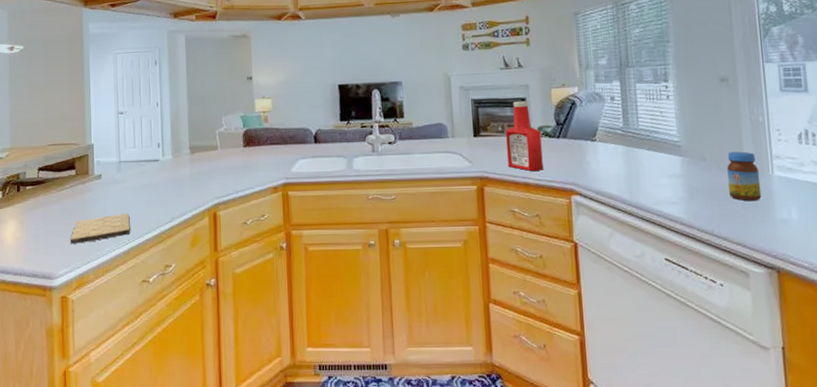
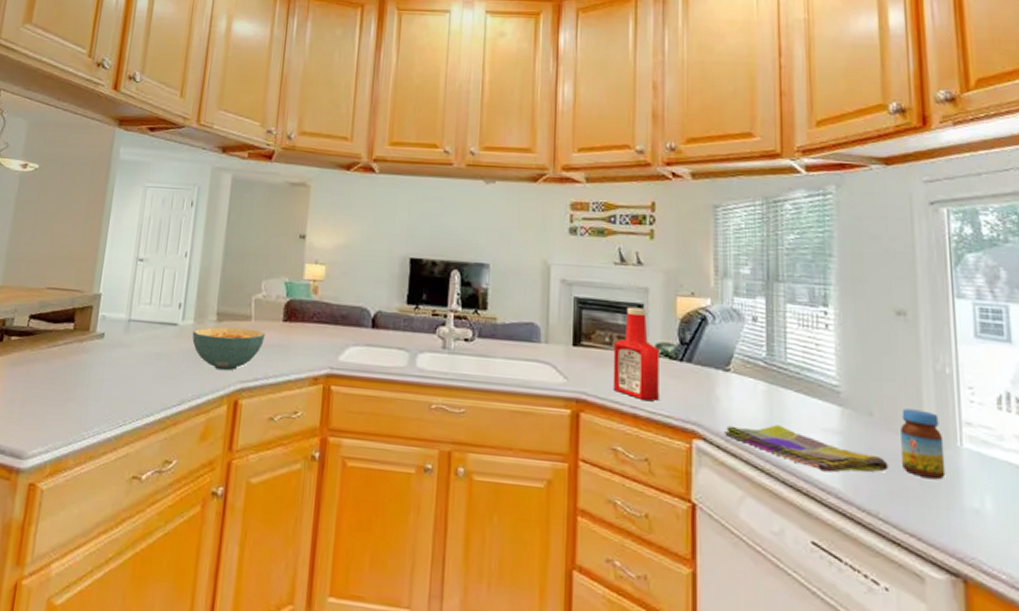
cutting board: present [70,212,131,244] -> none [52,385,131,418]
cereal bowl: none [172,156,231,192] -> present [192,327,265,371]
dish towel: none [595,177,719,207] -> present [725,425,889,473]

